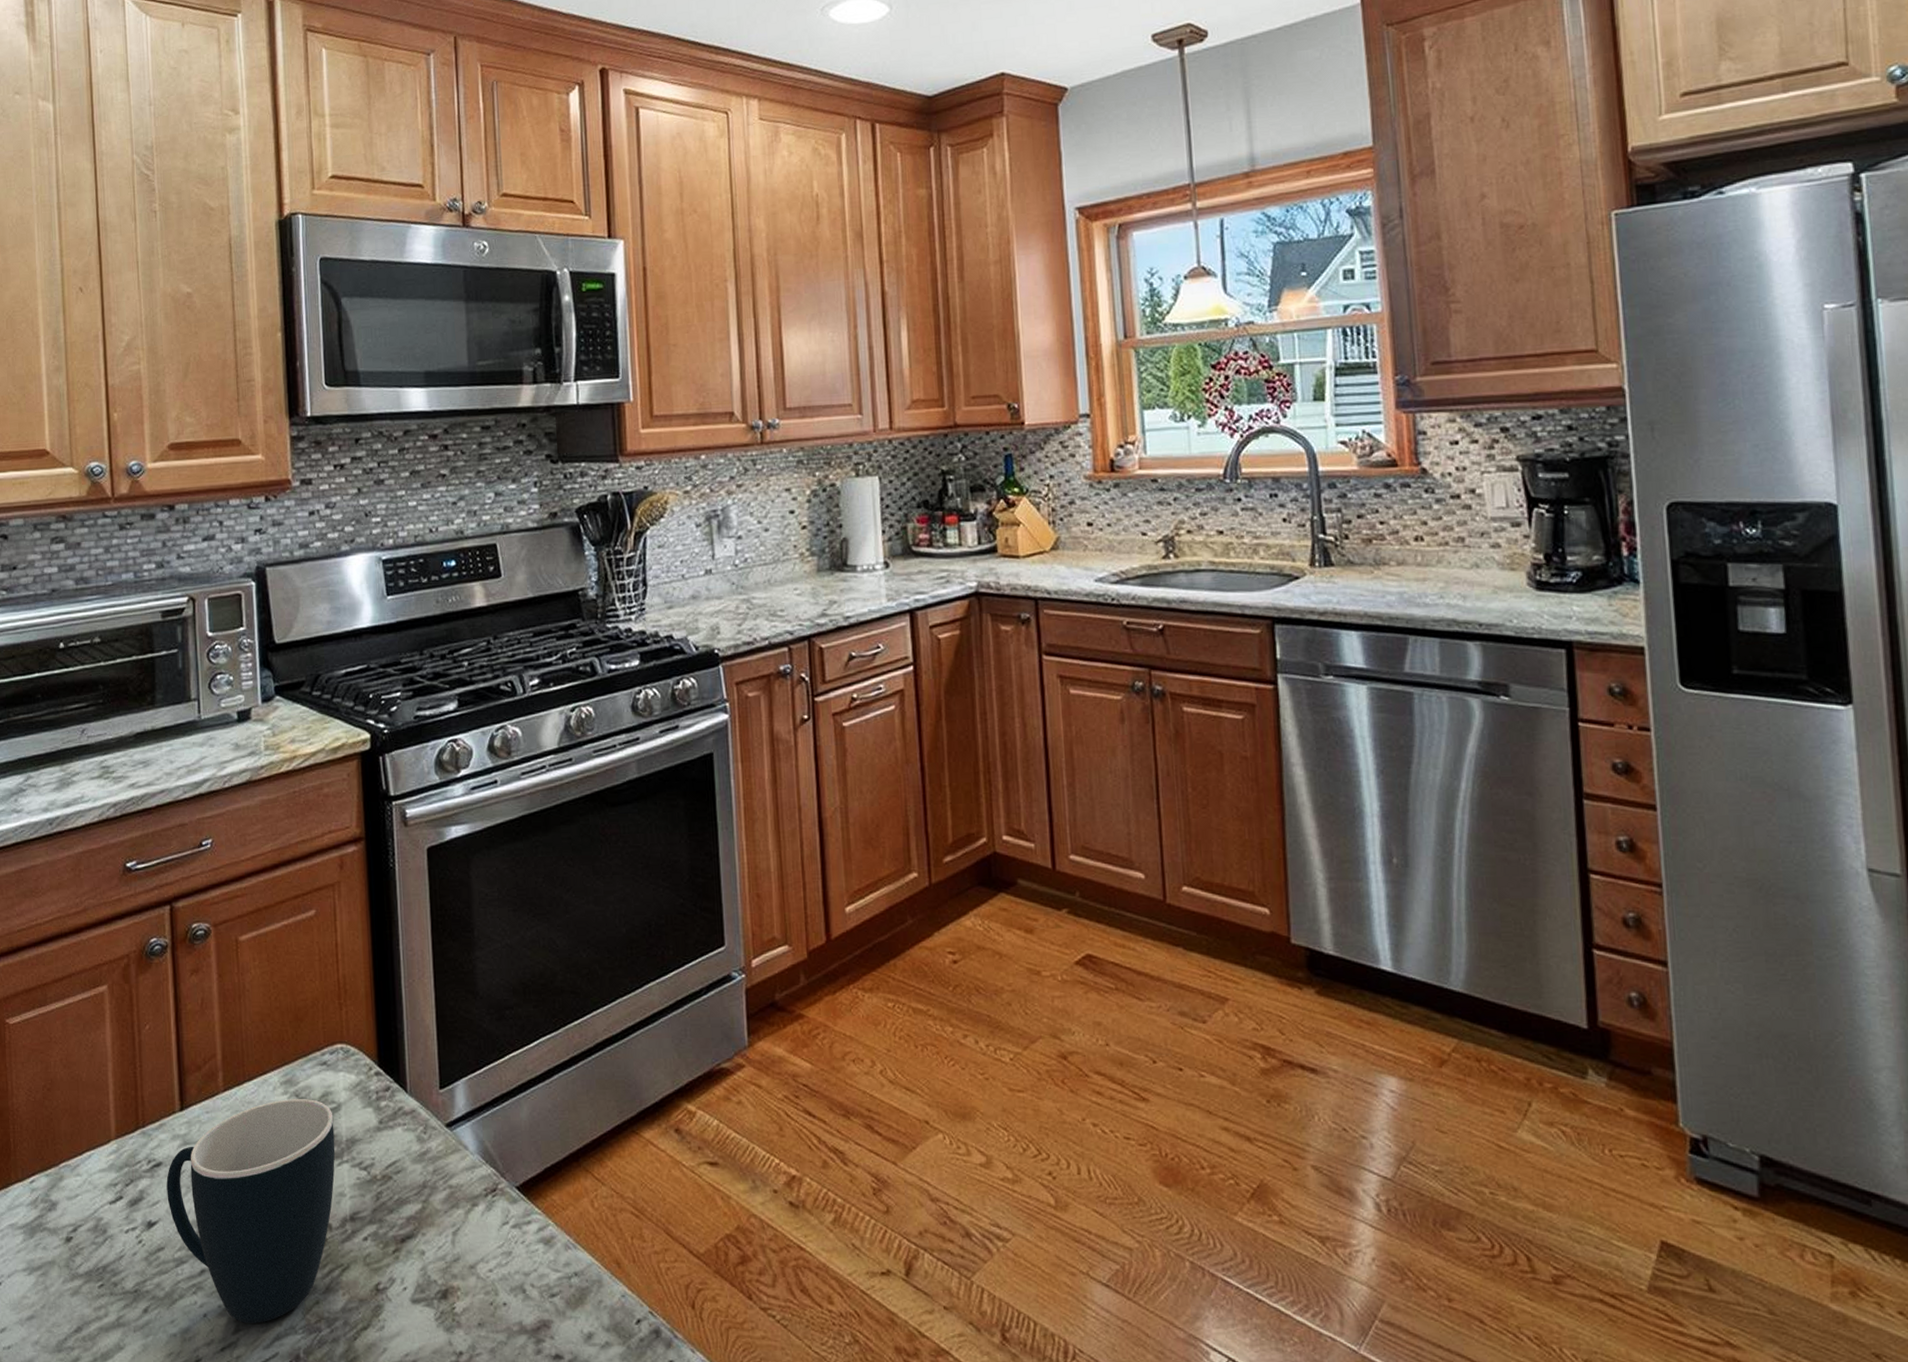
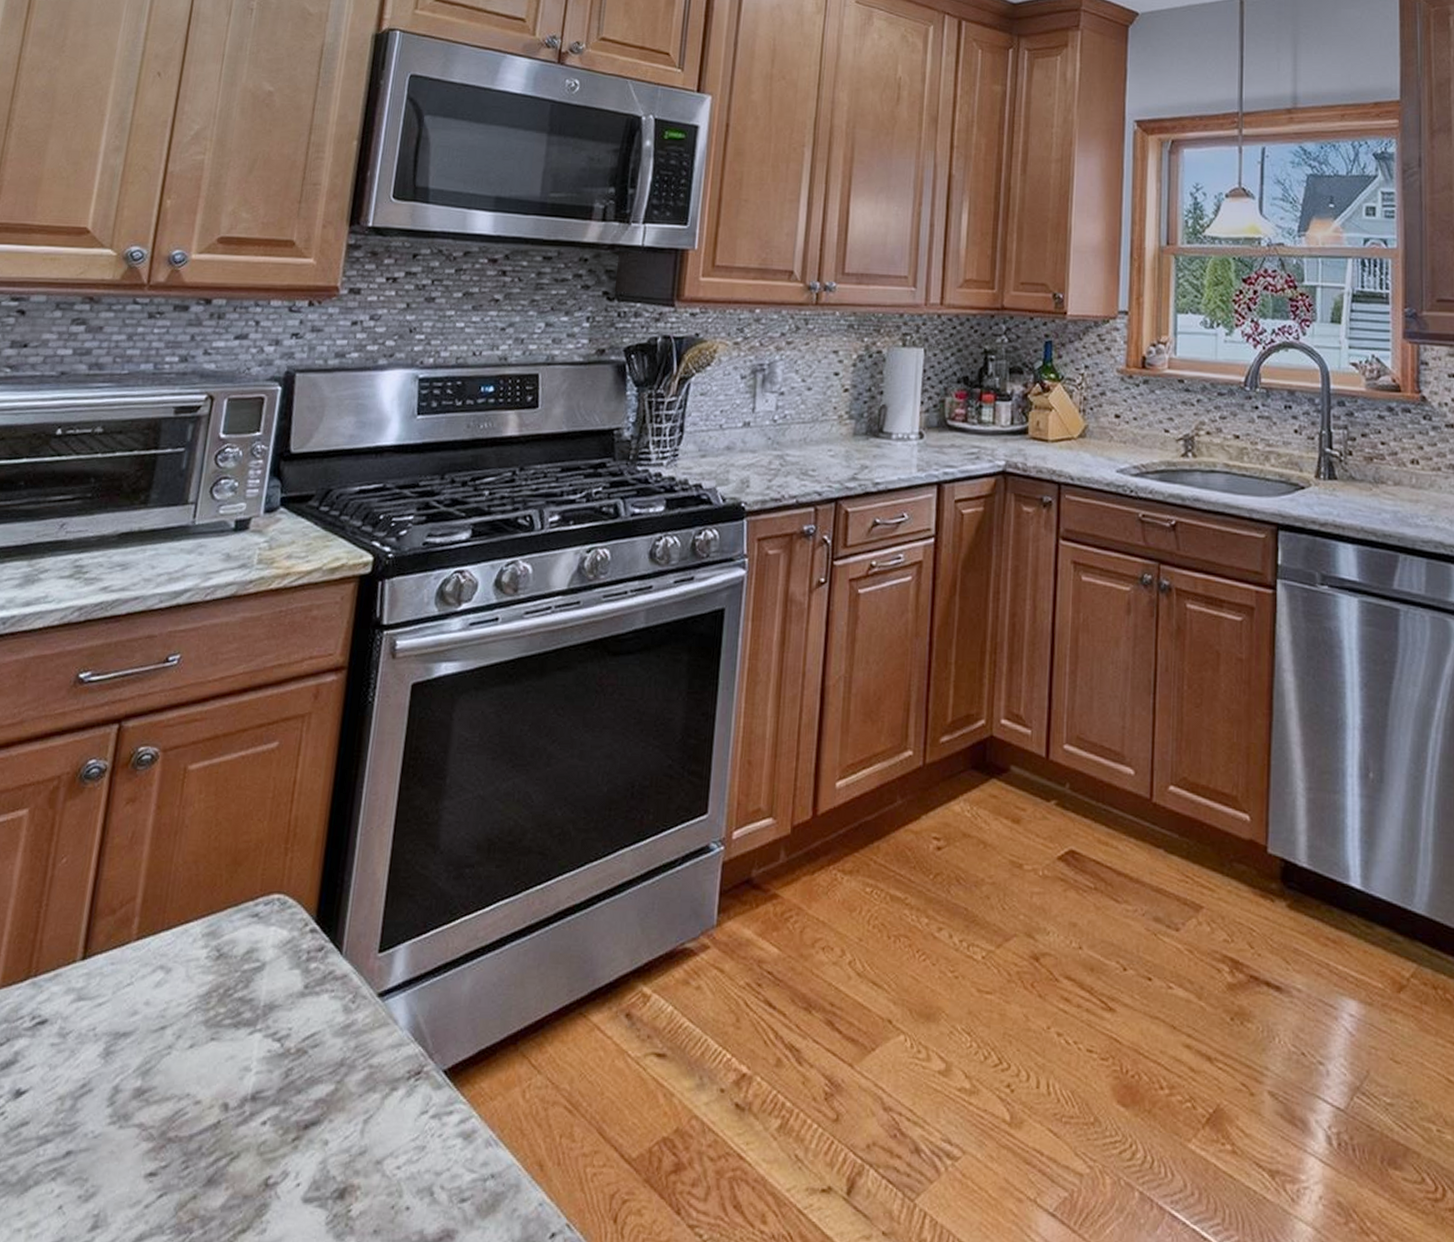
mug: present [166,1099,336,1323] -> none [44,953,254,1220]

